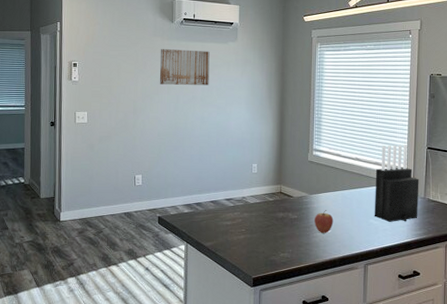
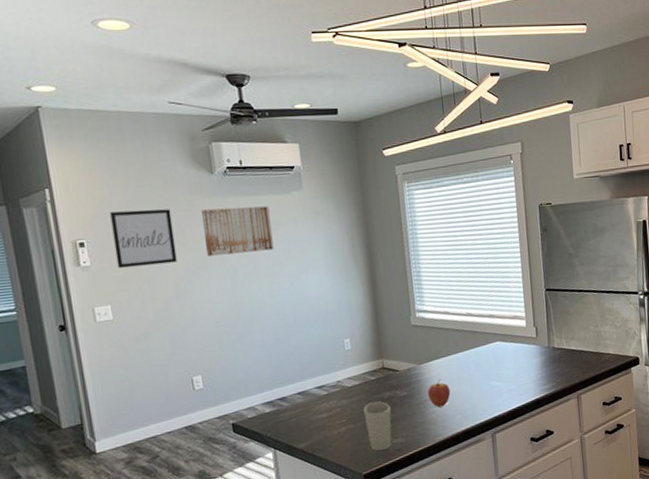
wall art: none [96,44,139,86] -> present [110,209,177,268]
cup: none [260,219,282,260] -> present [363,401,392,451]
knife block: present [374,145,419,222] -> none [491,290,544,381]

